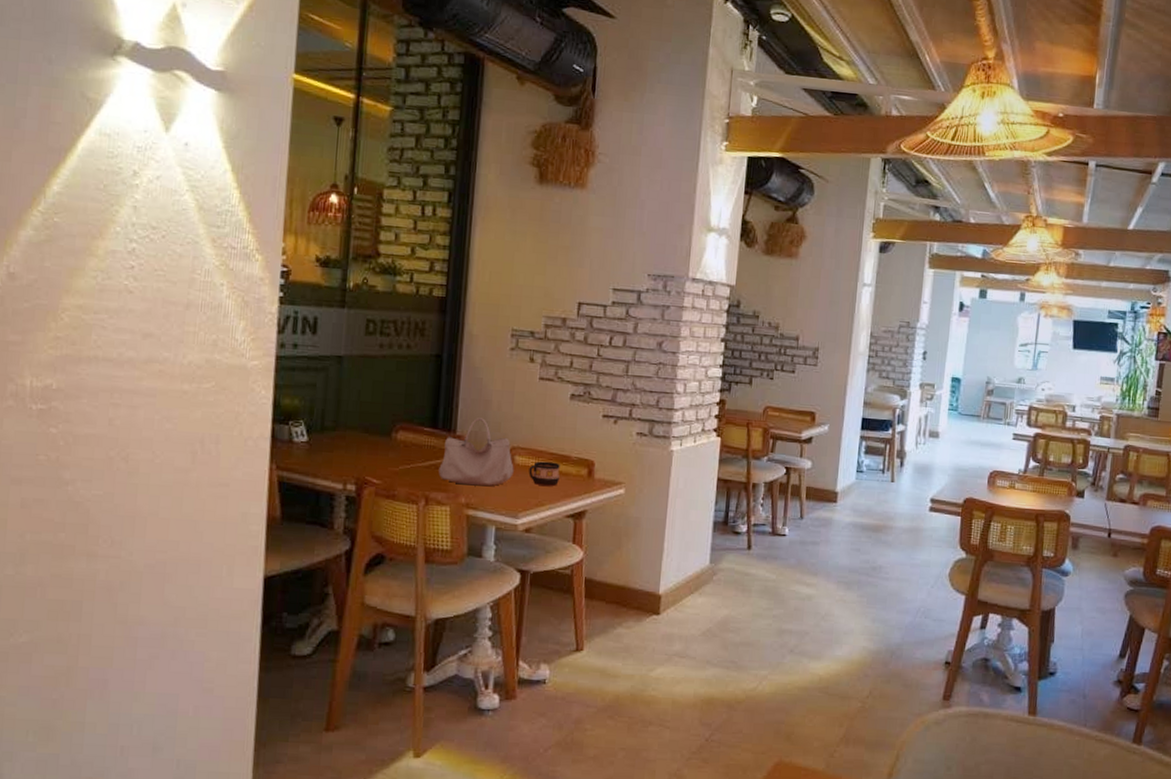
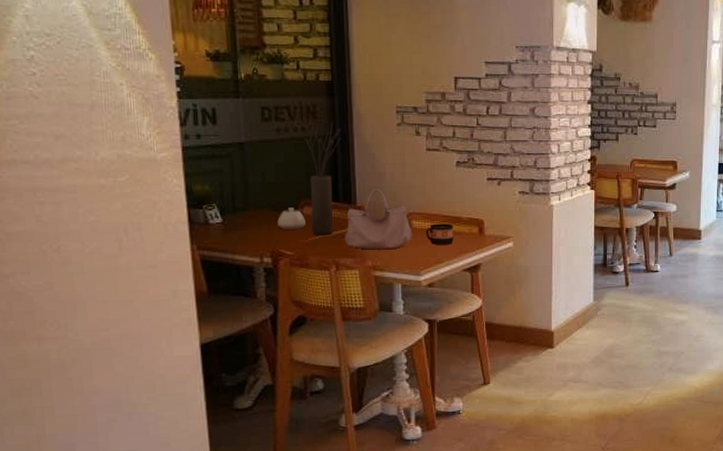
sugar bowl: none [367,431,399,457] -> present [277,207,307,230]
vase: none [404,341,450,465] -> present [305,122,342,235]

